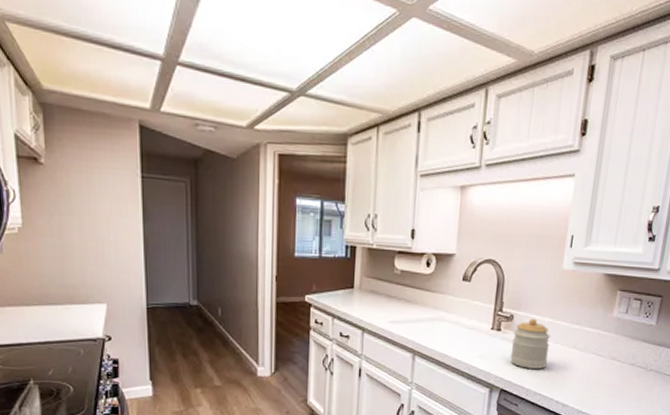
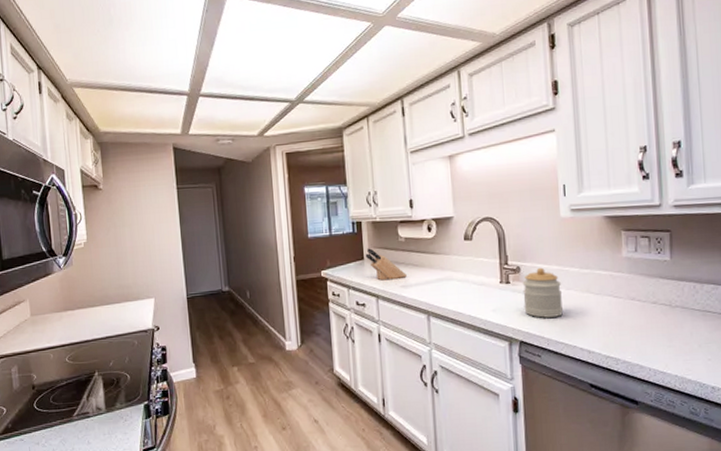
knife block: none [355,276,397,314] -> present [365,248,407,281]

